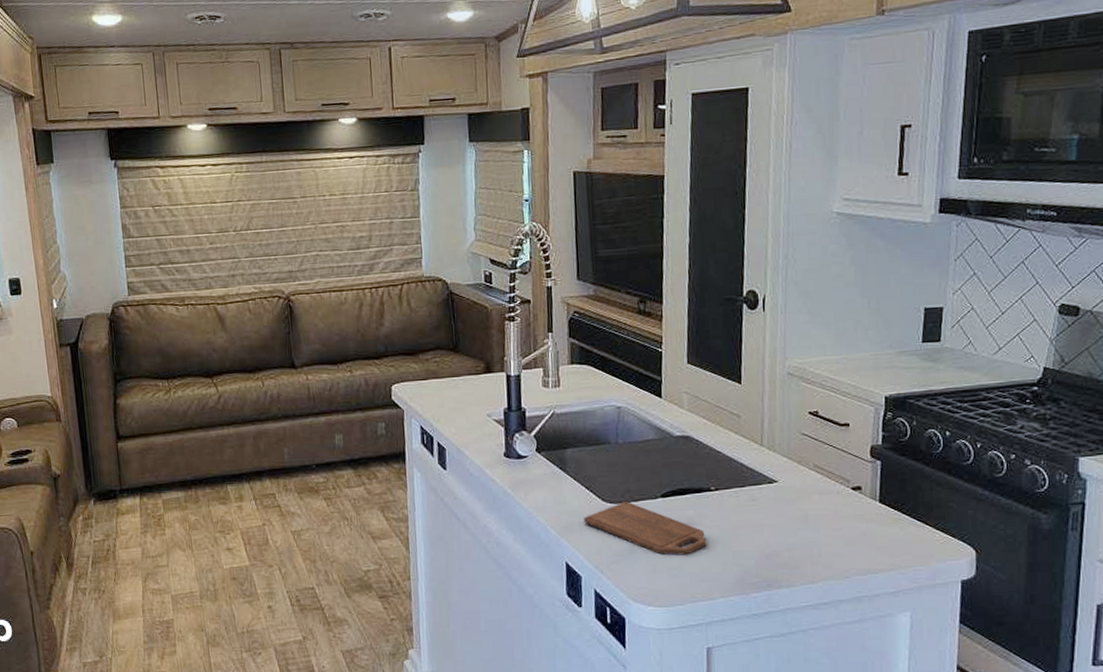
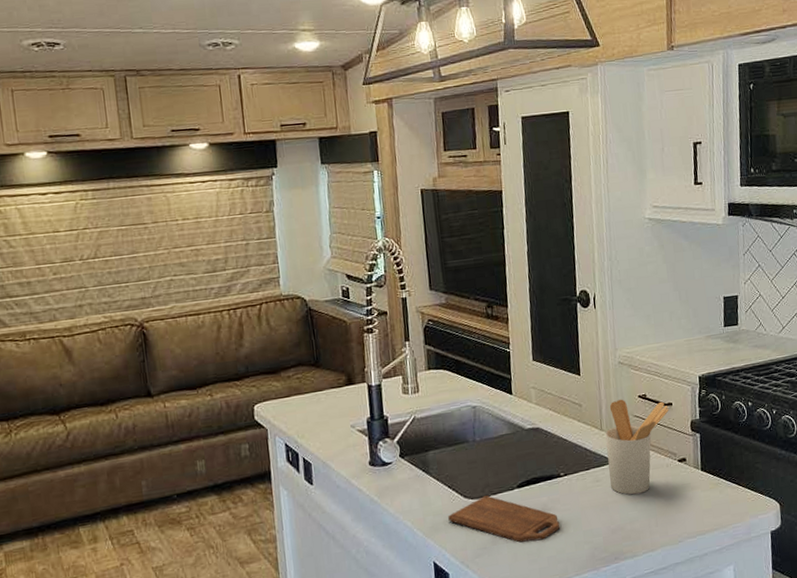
utensil holder: none [766,414,846,520] -> present [605,399,670,495]

